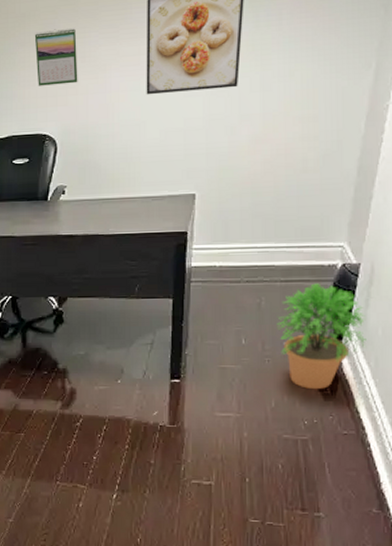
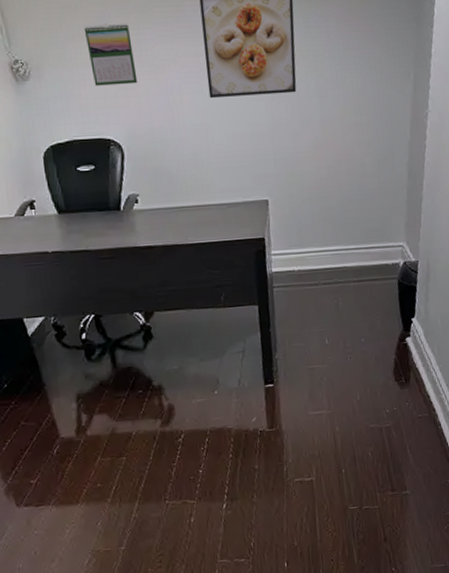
potted plant: present [277,283,367,390] -> none [354,281,430,380]

